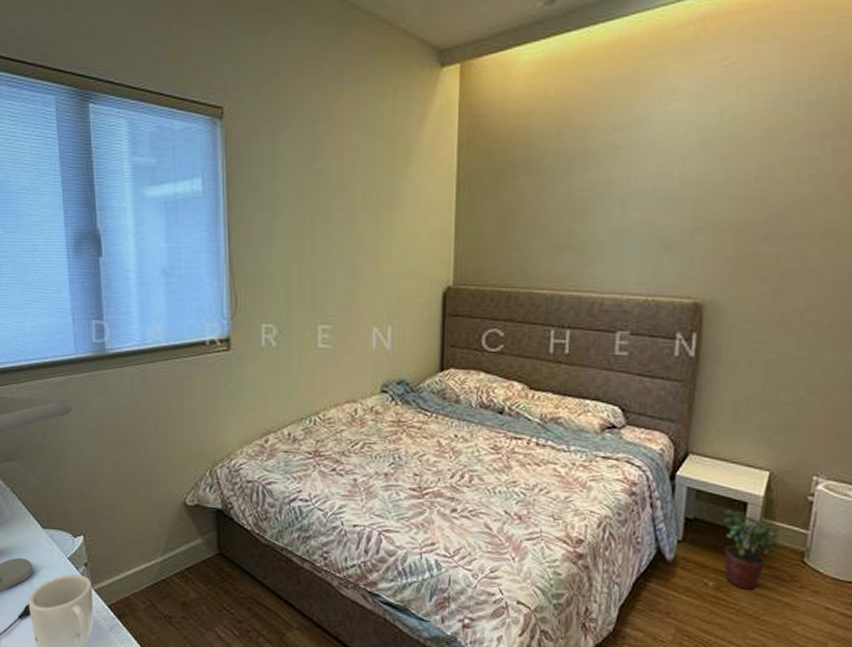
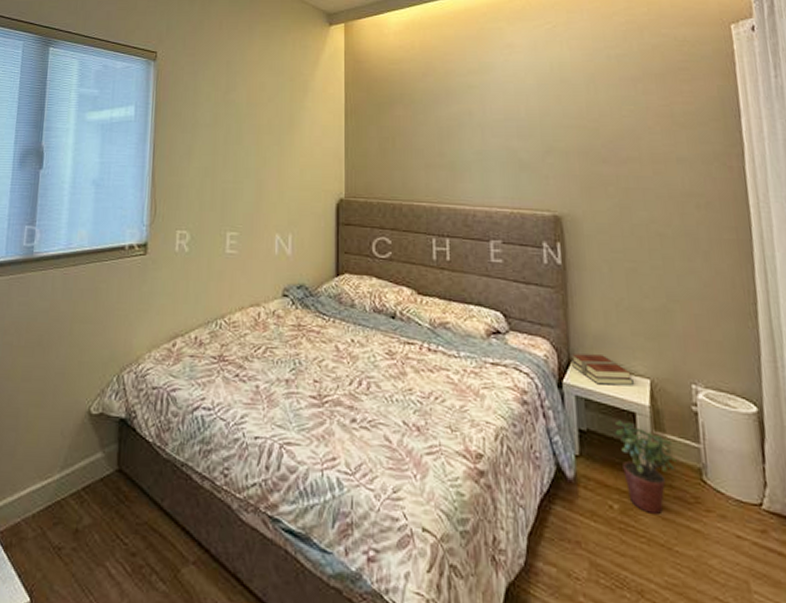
books: none [687,447,752,478] -> present [570,354,634,386]

